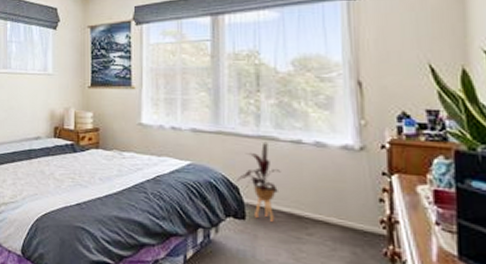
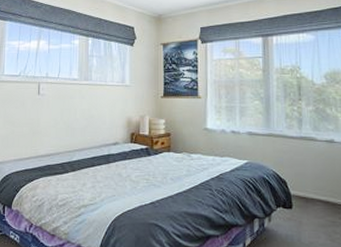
house plant: present [236,142,281,222] -> none [284,142,319,209]

